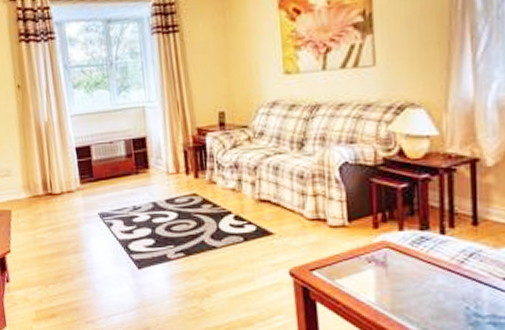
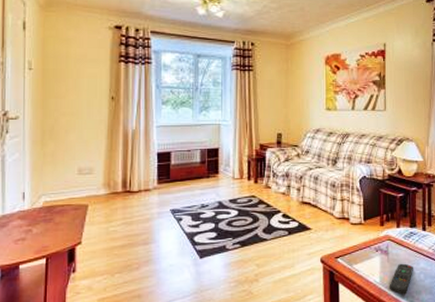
remote control: none [389,278,426,320] -> present [389,263,413,295]

